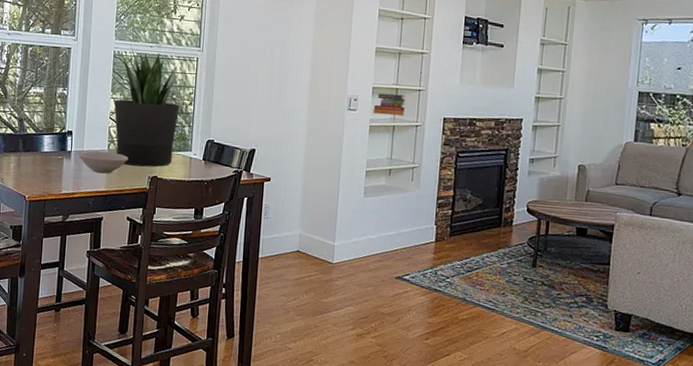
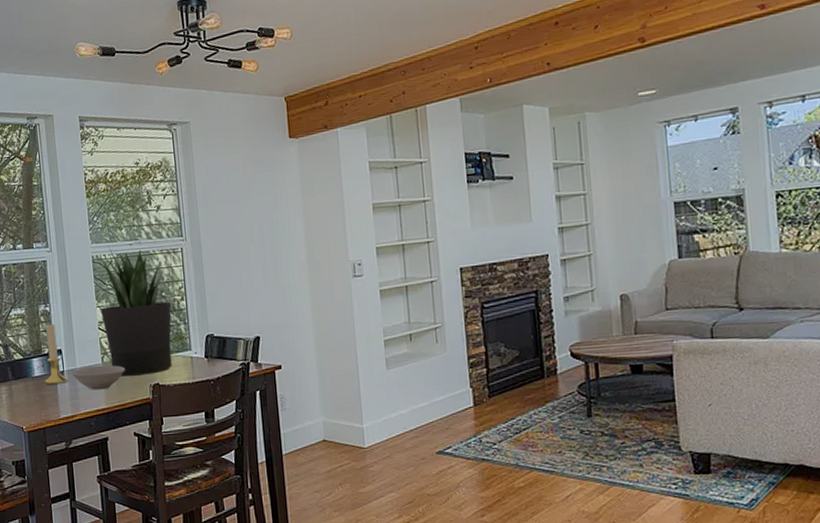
candle holder: none [52,105,74,163] -> present [45,322,68,386]
books: present [373,93,406,116] -> none [380,250,416,277]

